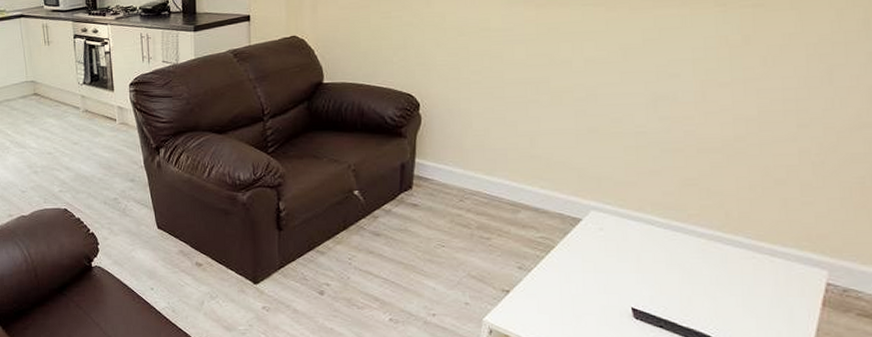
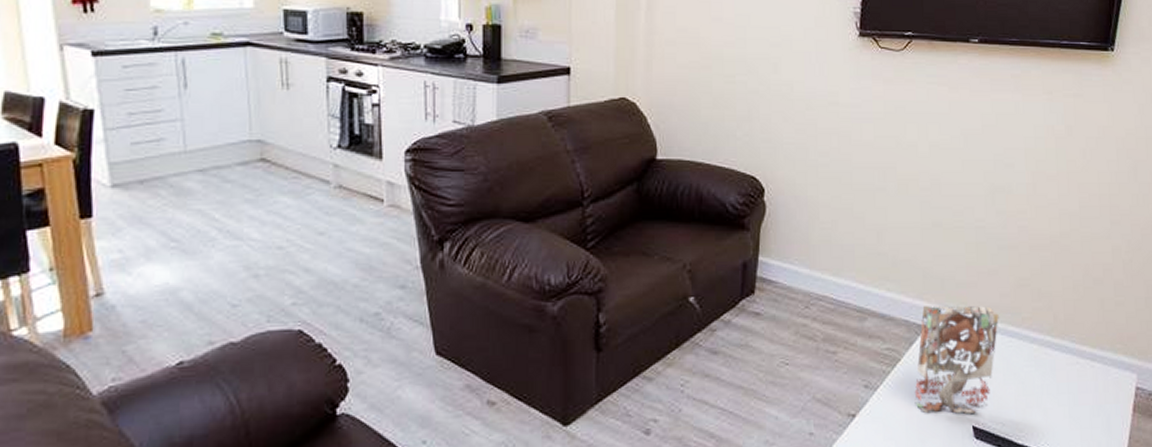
book: none [569,202,662,296] -> present [914,306,999,414]

